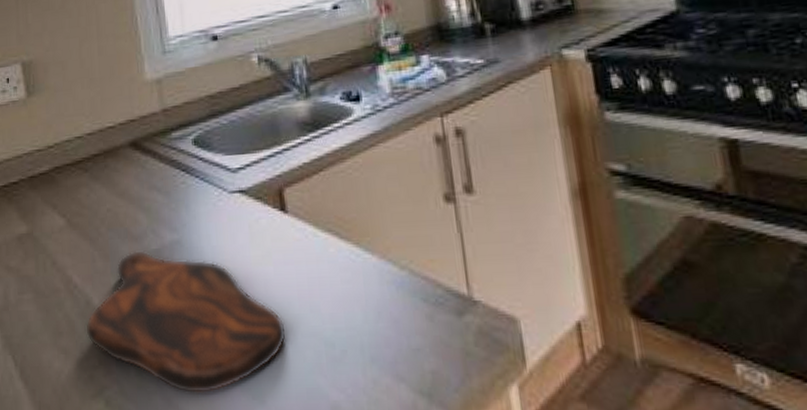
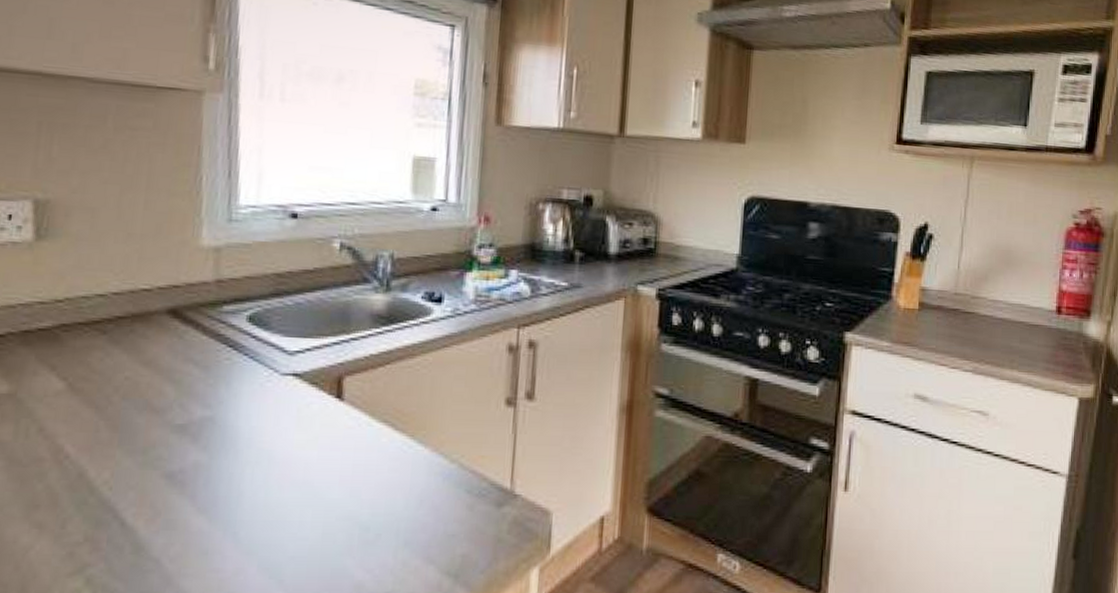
cutting board: present [85,250,287,394] -> none [72,424,321,573]

